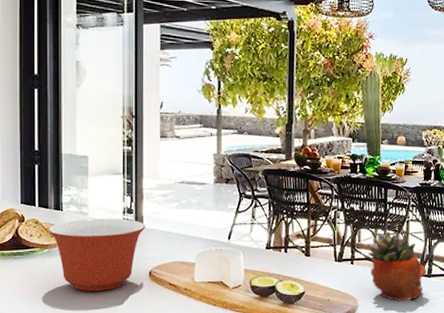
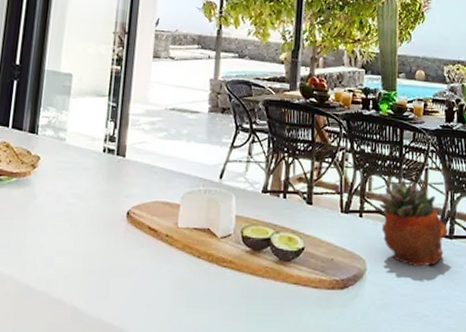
mixing bowl: present [47,218,146,292] -> none [18,145,129,232]

